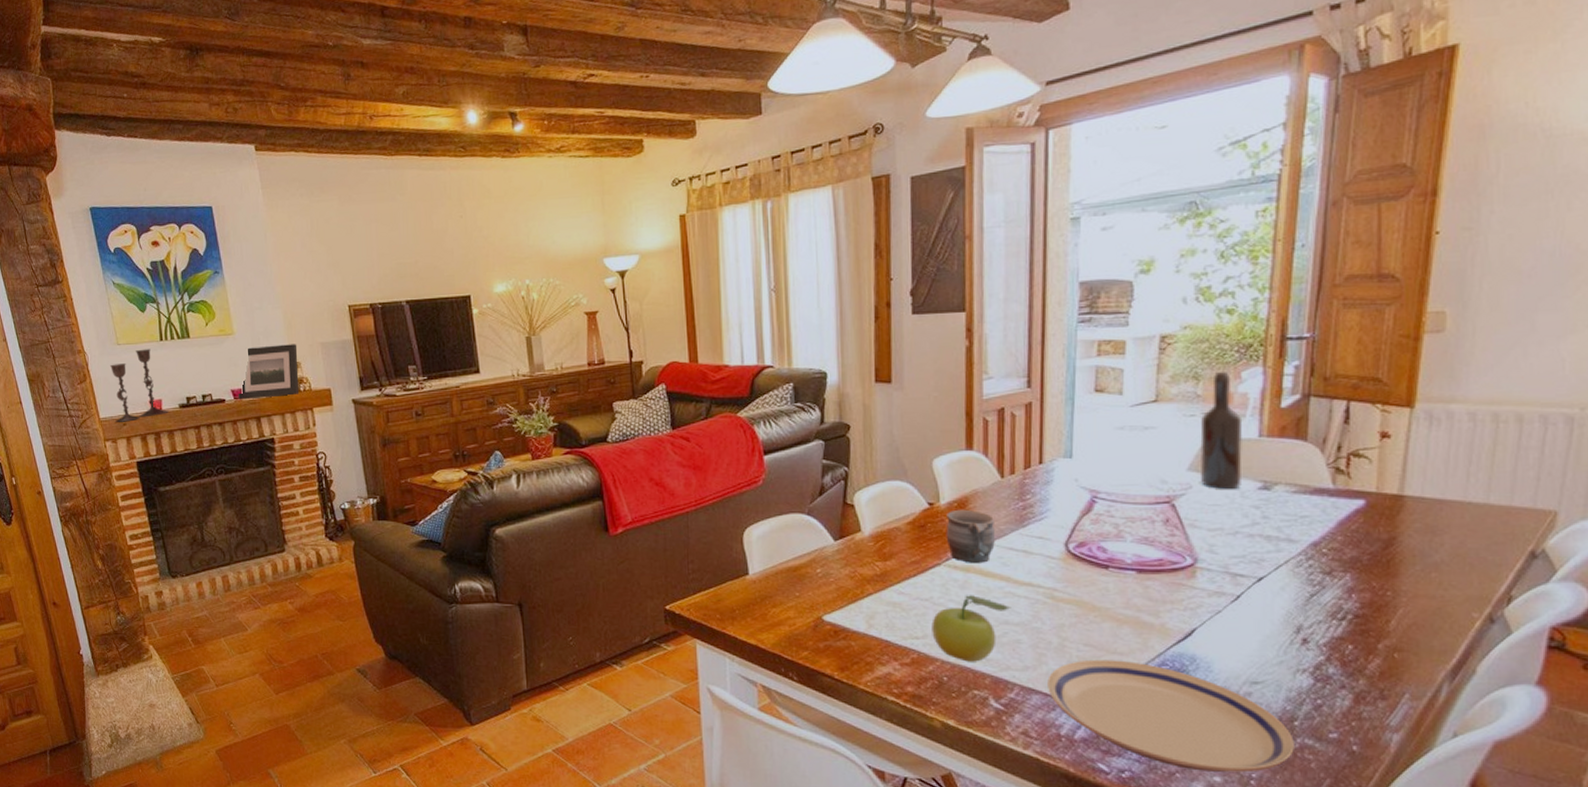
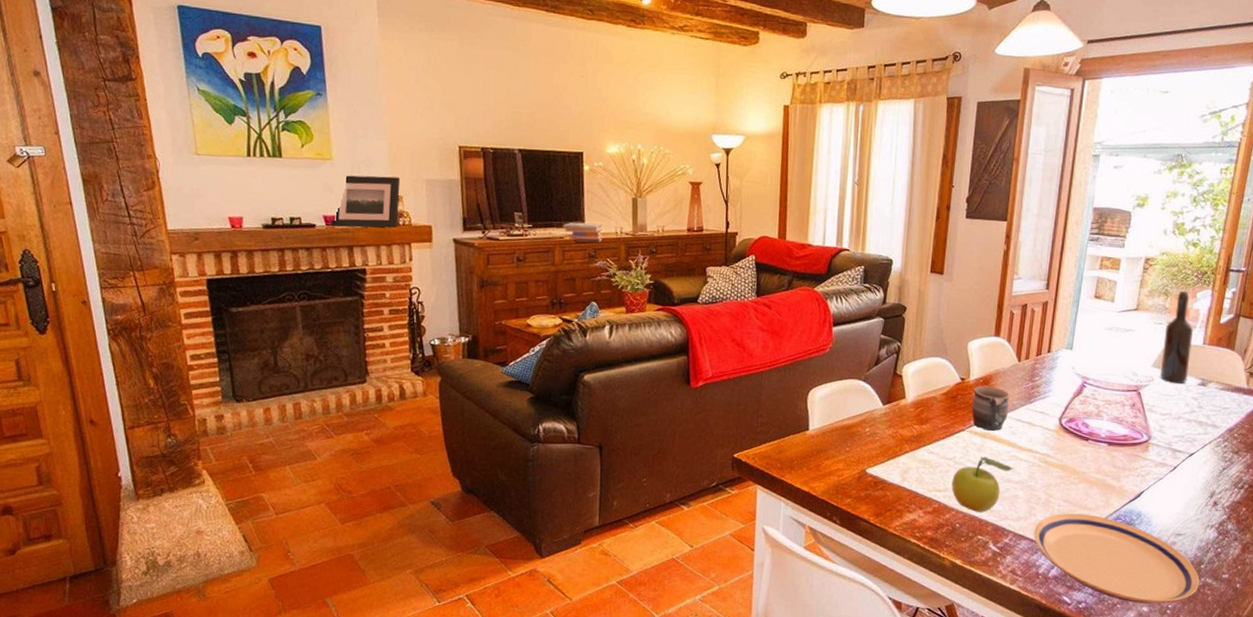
candlestick: present [110,348,169,422] -> none [184,162,250,237]
books: none [458,368,499,391] -> present [563,222,603,244]

